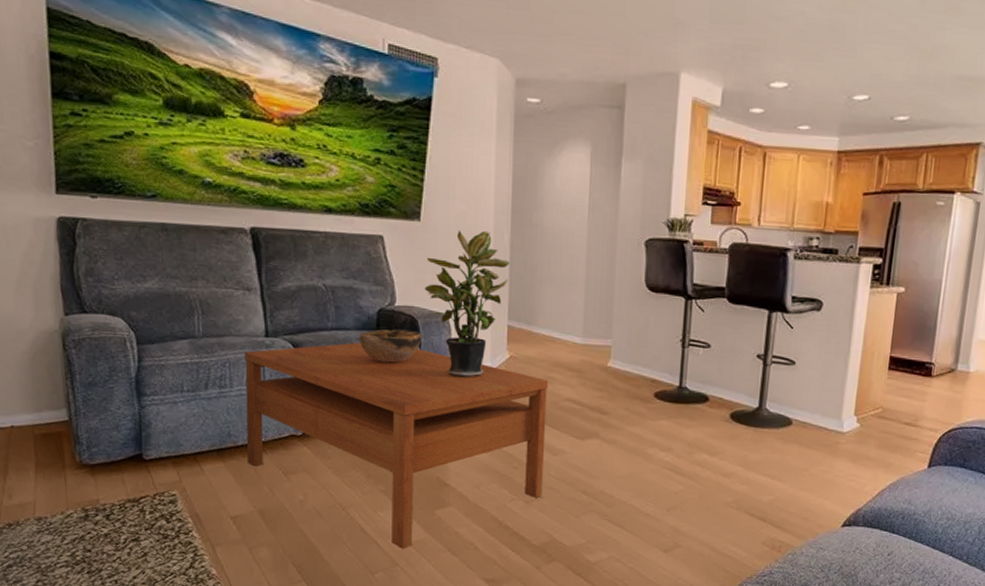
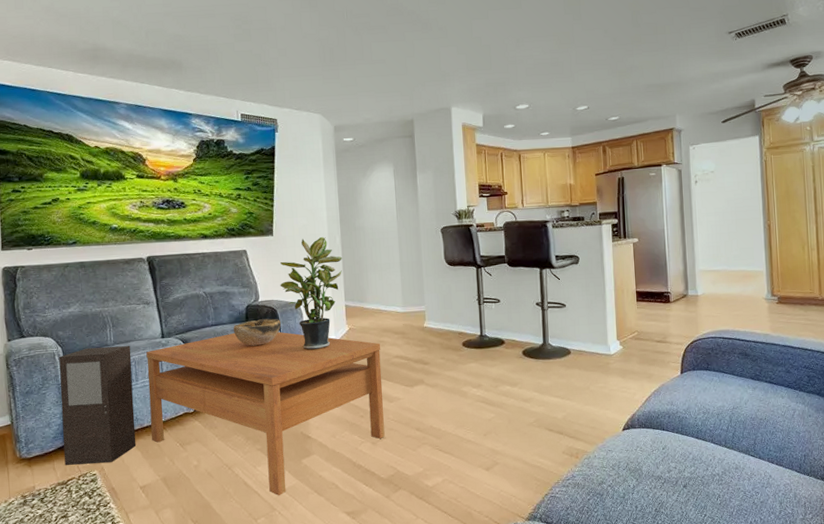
cabinet: none [131,337,228,483] -> present [59,346,136,465]

